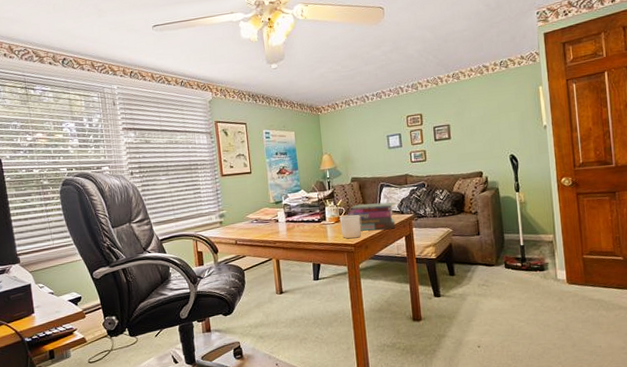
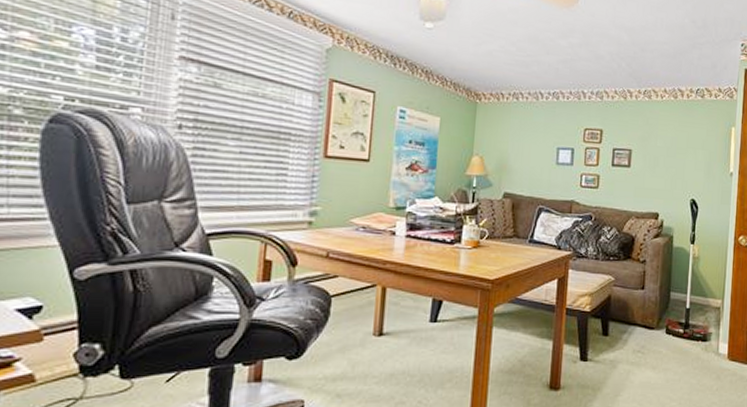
mug: present [339,214,362,239] -> none [478,240,507,273]
books: present [347,202,396,231] -> none [490,228,554,267]

